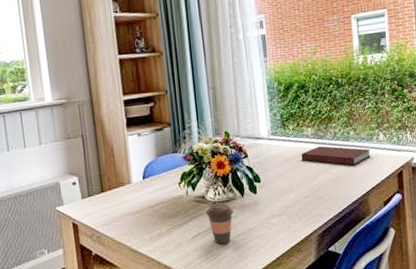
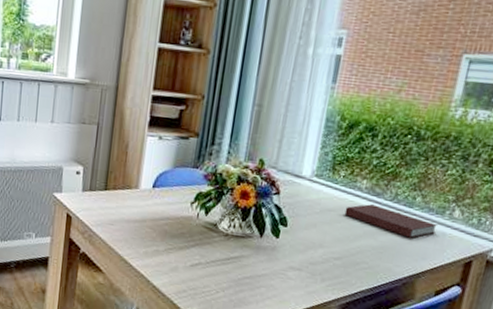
coffee cup: present [206,203,233,244] -> none [214,236,246,283]

